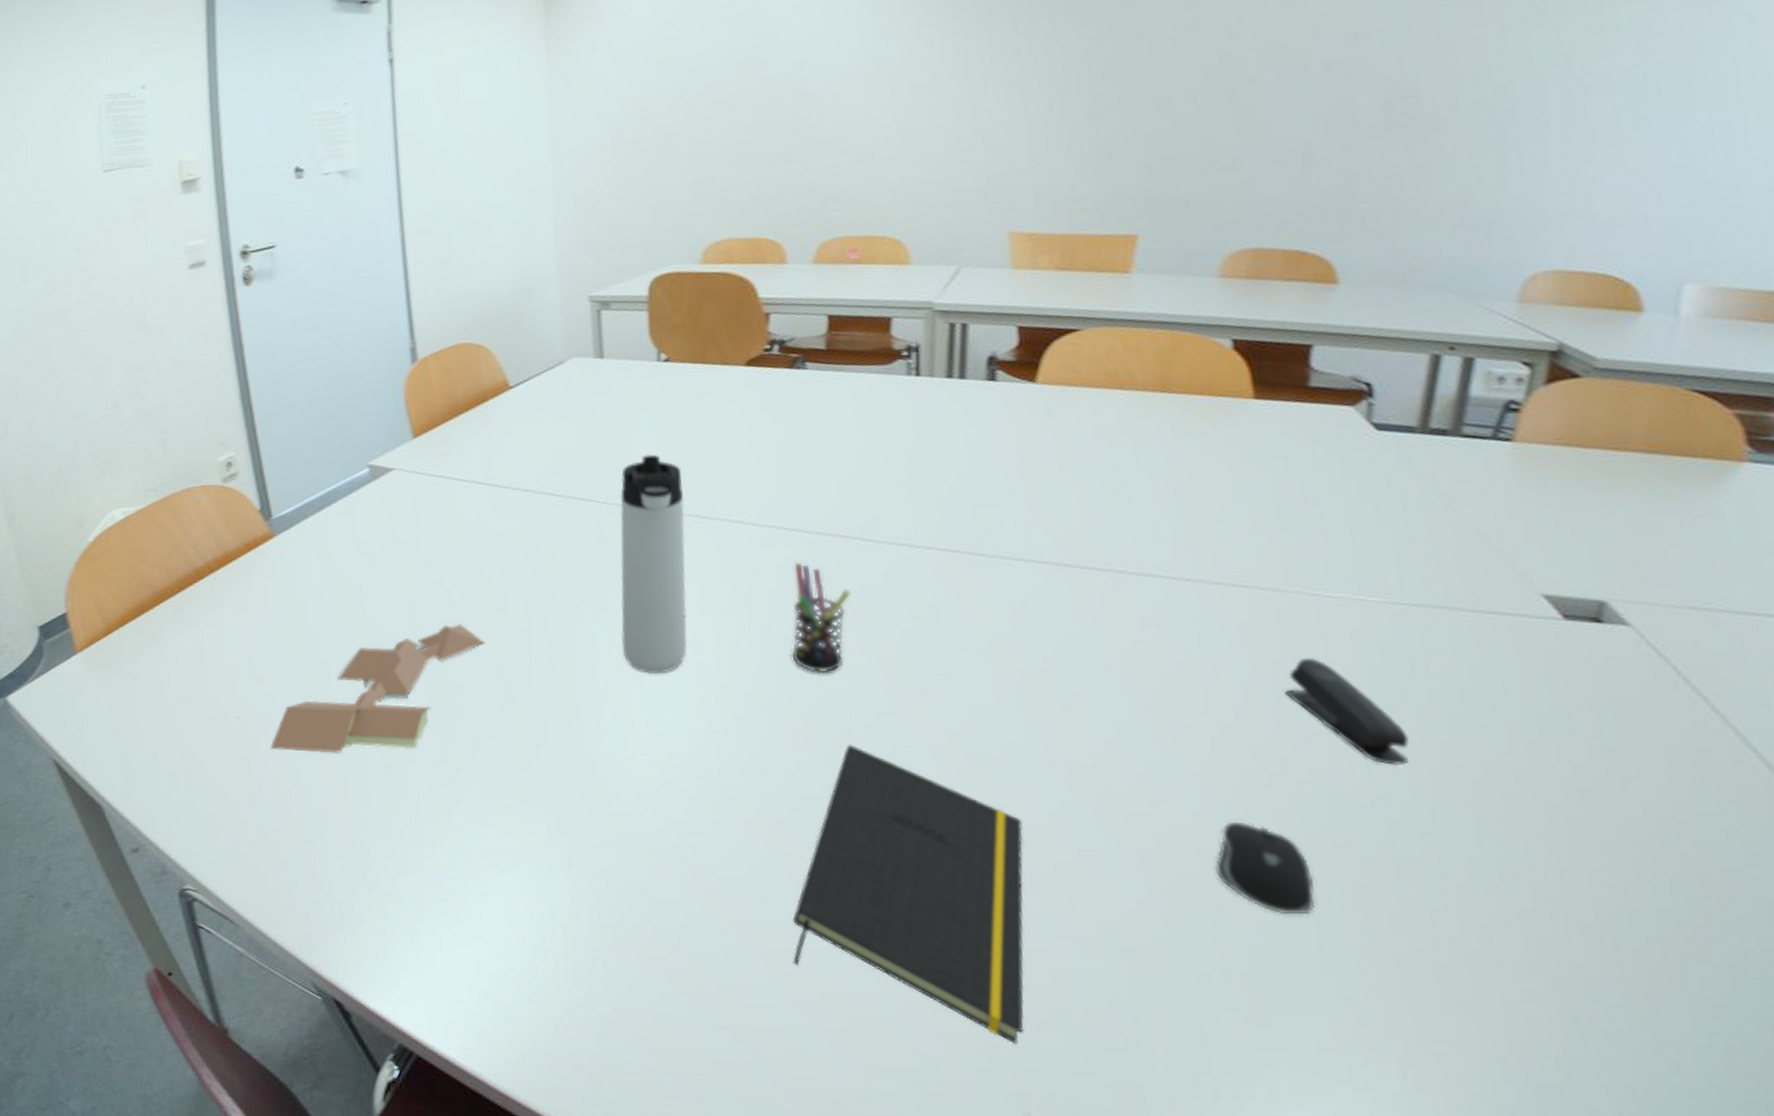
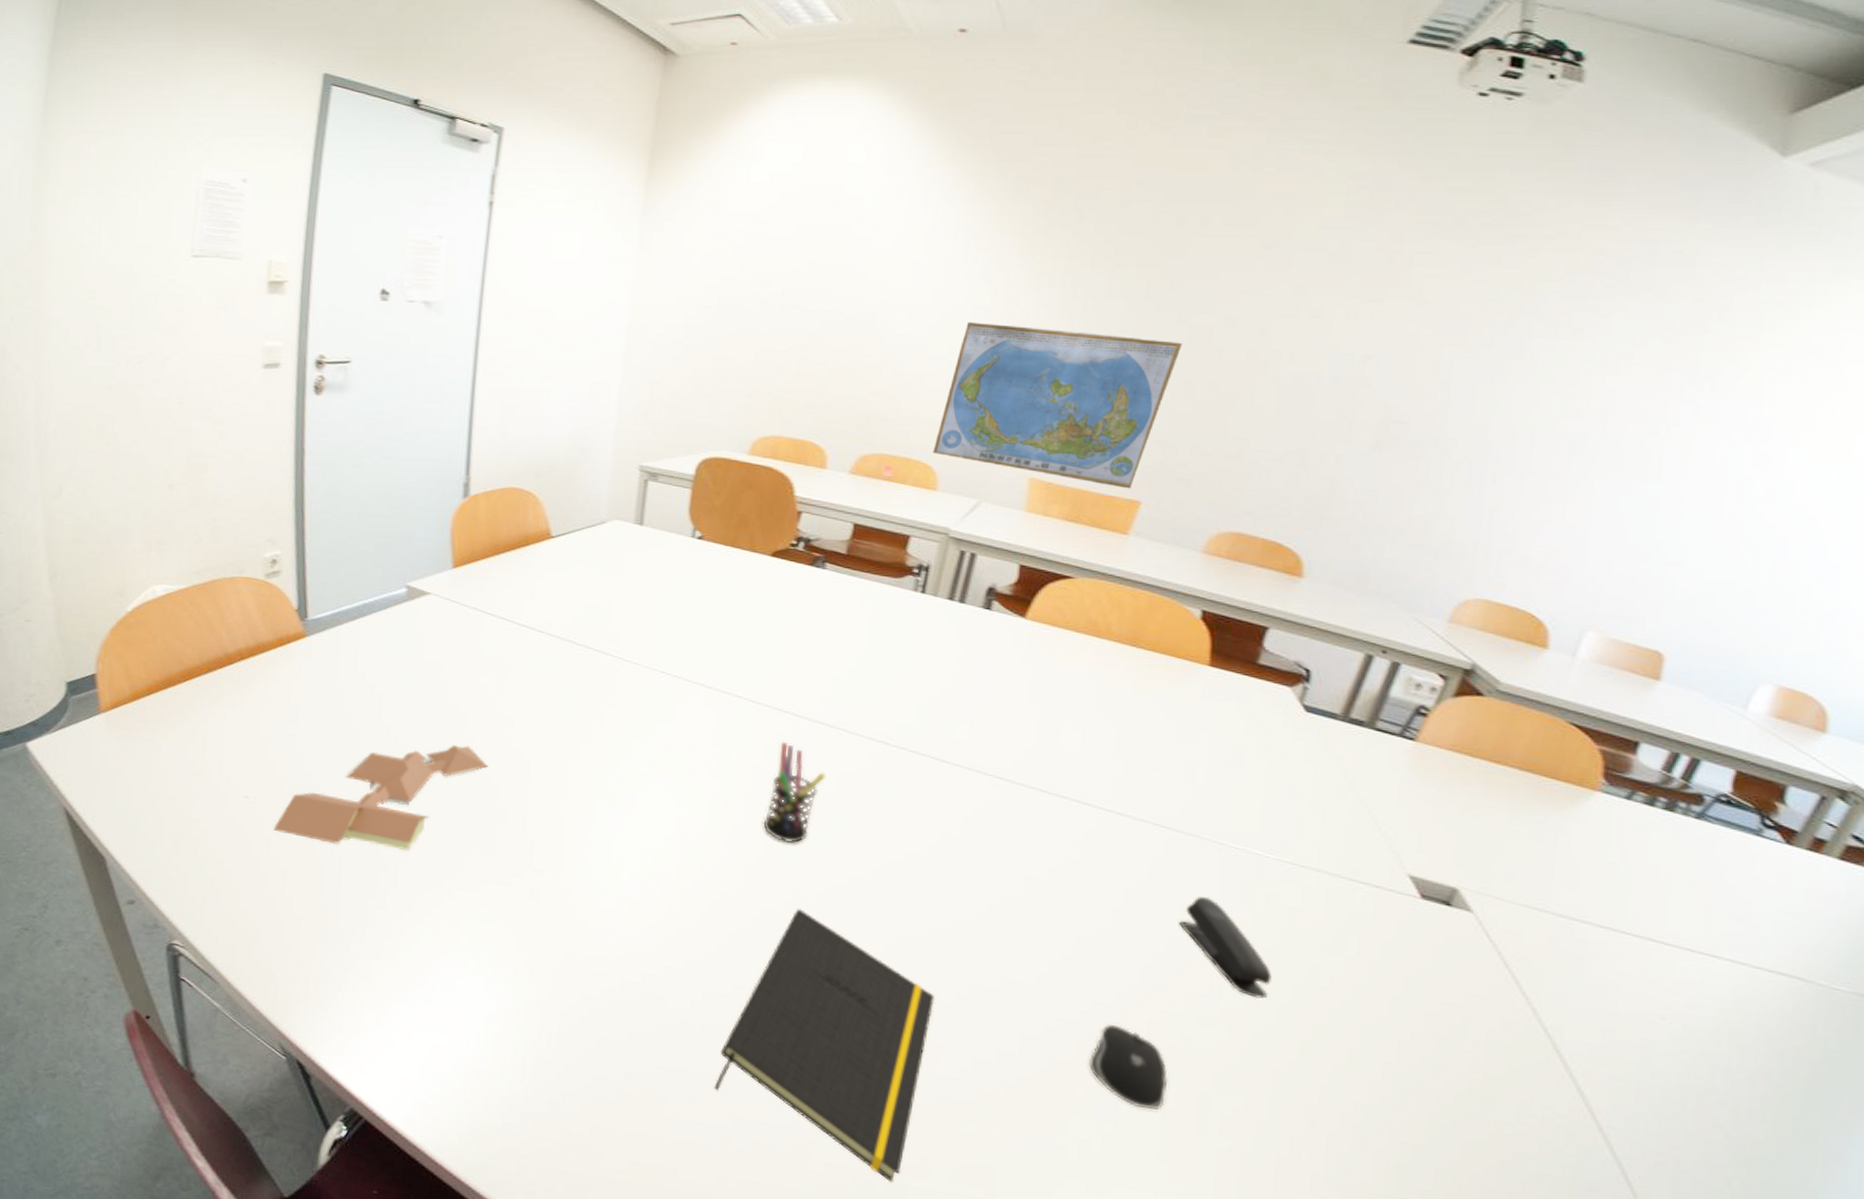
thermos bottle: present [620,454,687,674] -> none [612,621,696,821]
world map: none [897,59,1146,227] -> present [933,321,1182,489]

